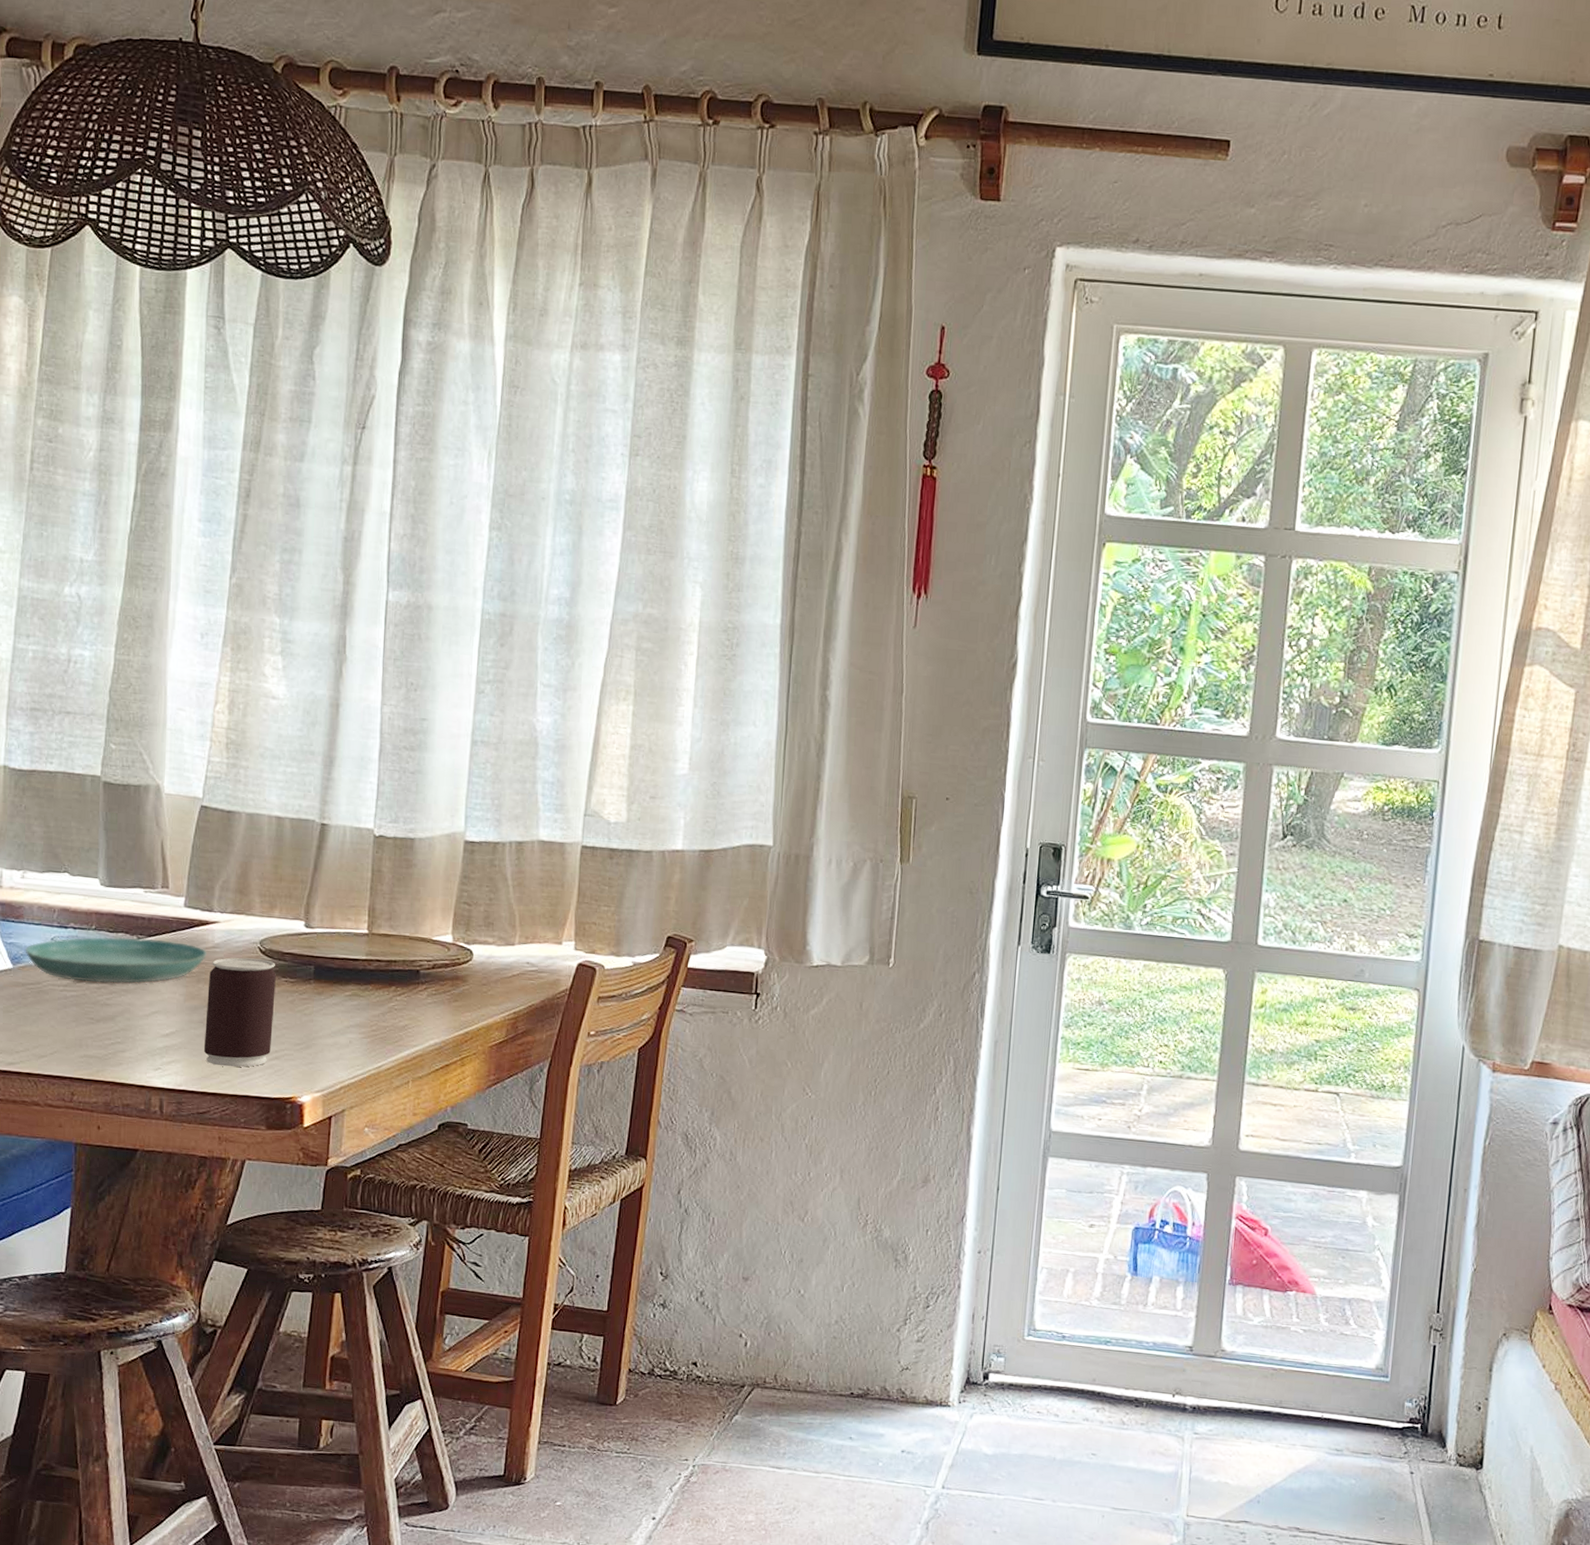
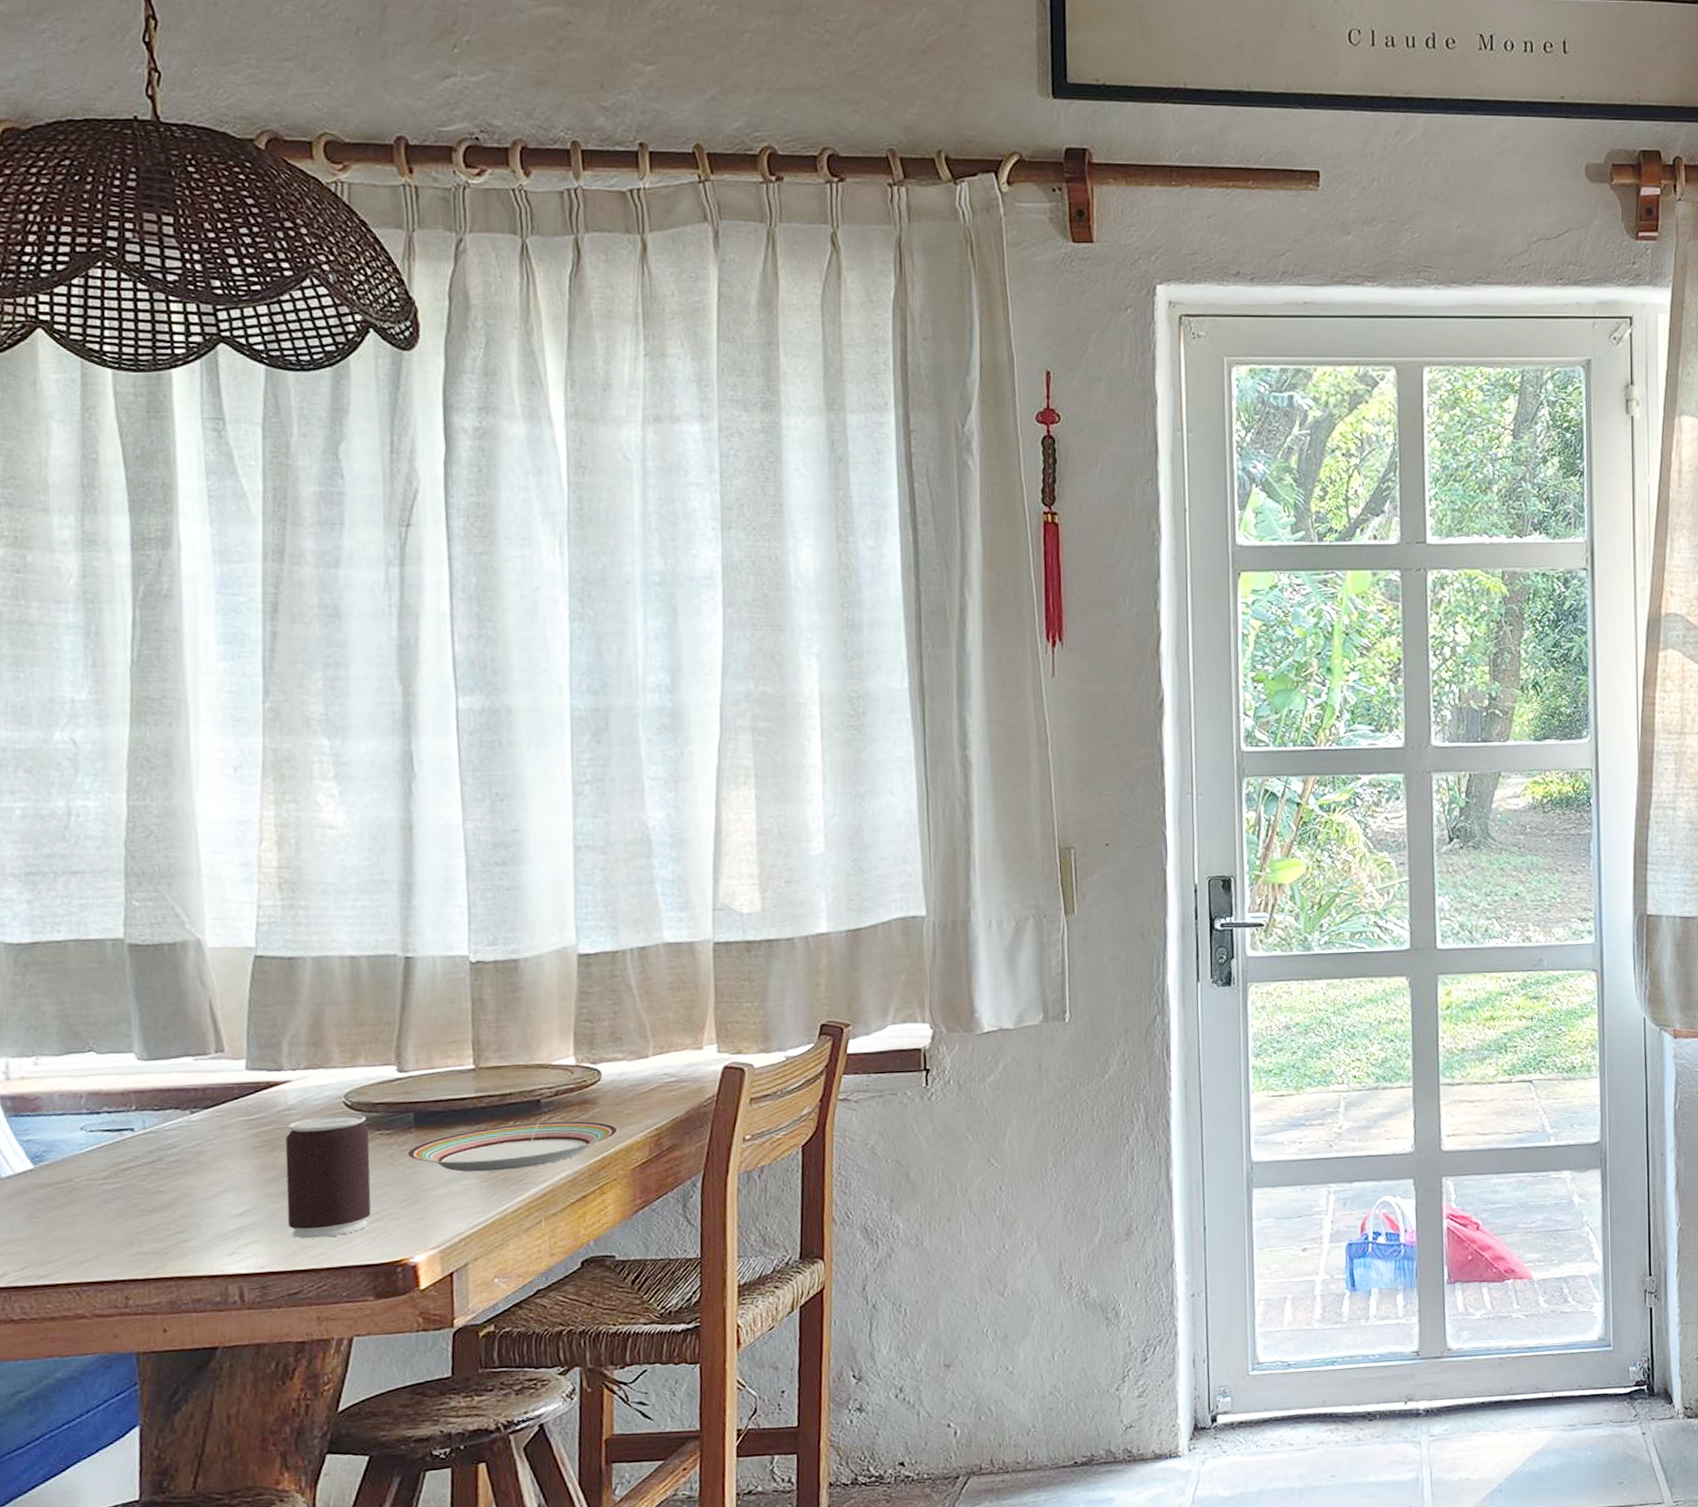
saucer: present [25,937,207,984] -> none [47,1109,280,1171]
plate: none [305,989,482,1031] -> present [406,1121,619,1172]

